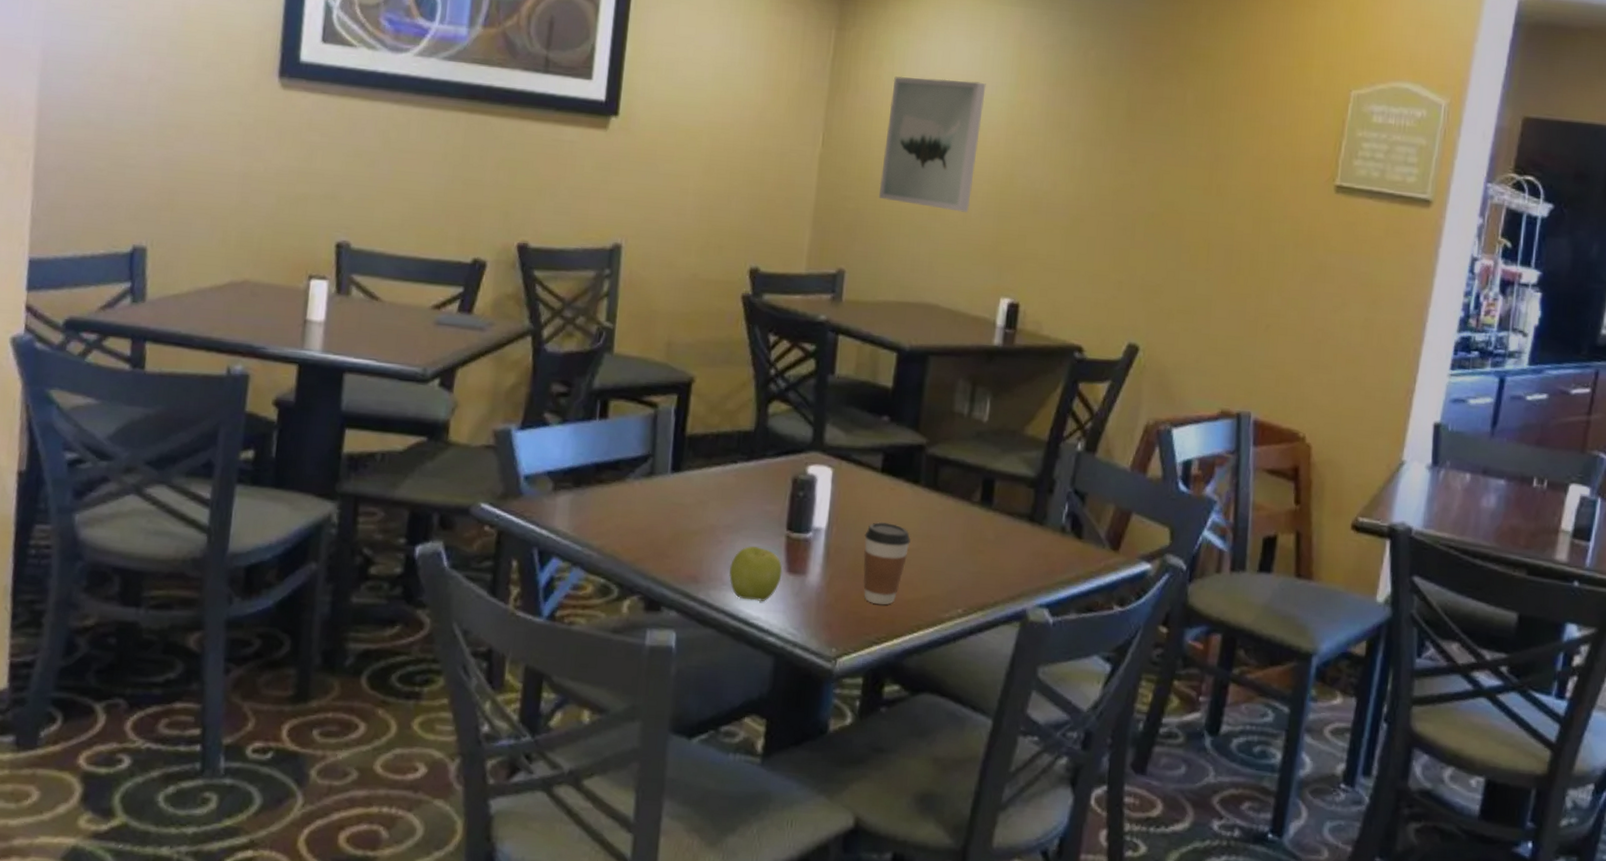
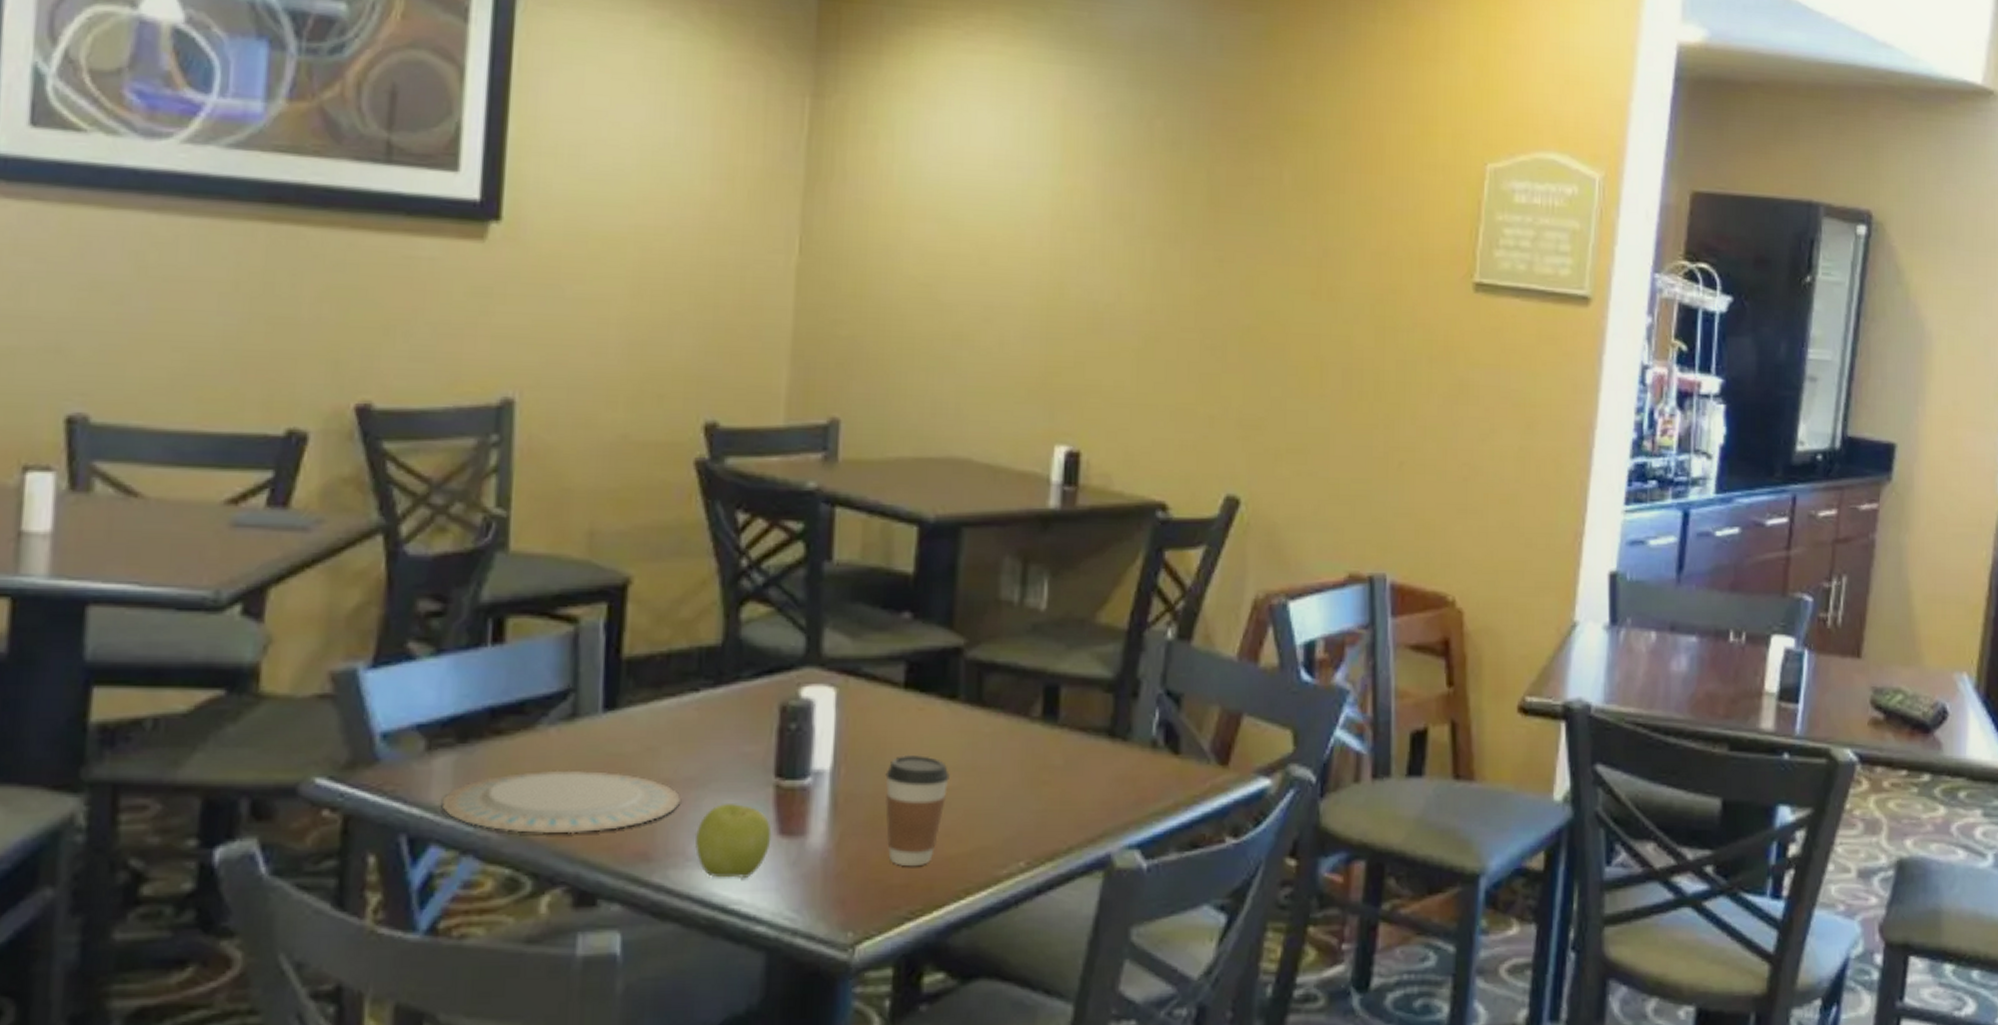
plate: none [561,511,721,558] -> present [441,770,680,834]
wall art: present [878,76,986,213] -> none [881,157,1021,335]

